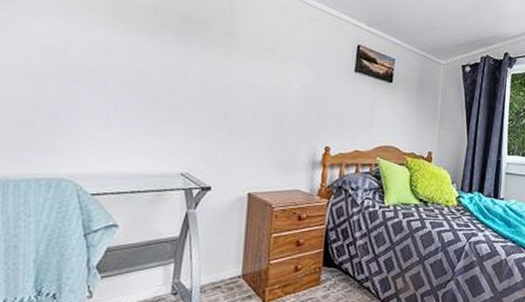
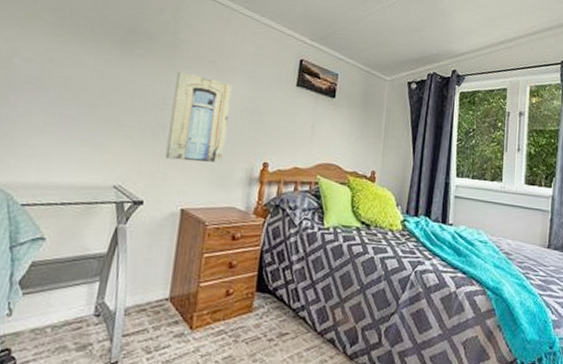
wall art: none [230,60,292,148] -> present [165,71,232,163]

